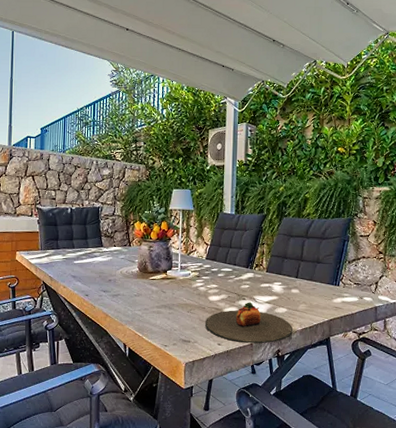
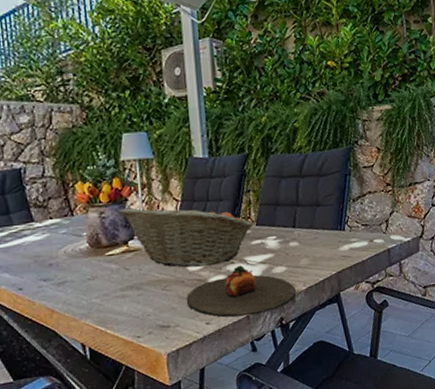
fruit basket: none [163,245,263,299] -> present [119,204,253,268]

